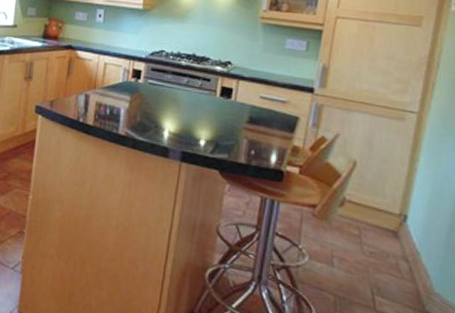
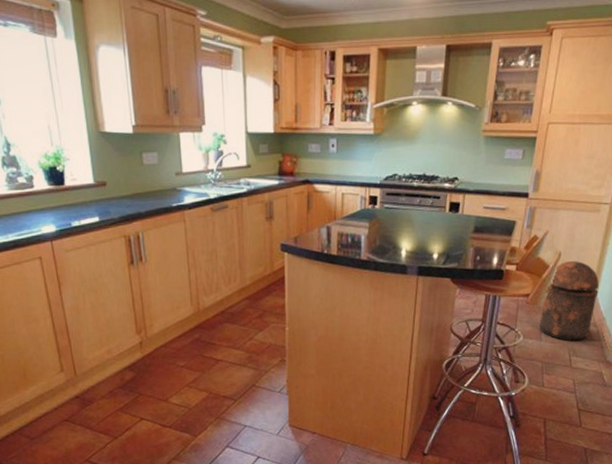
trash can: none [331,173,408,278] -> present [540,261,599,342]

